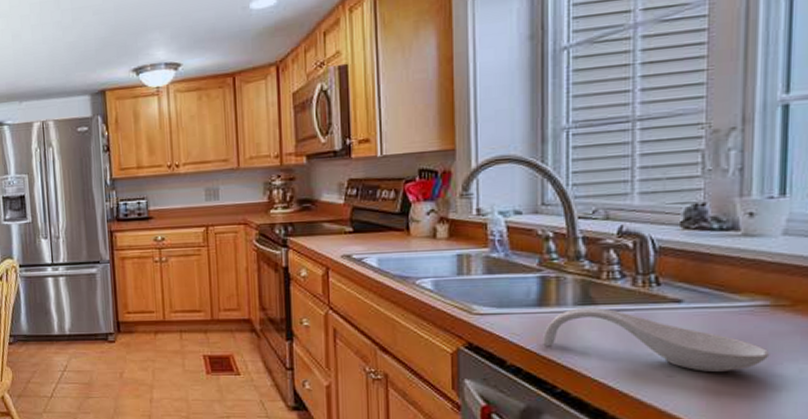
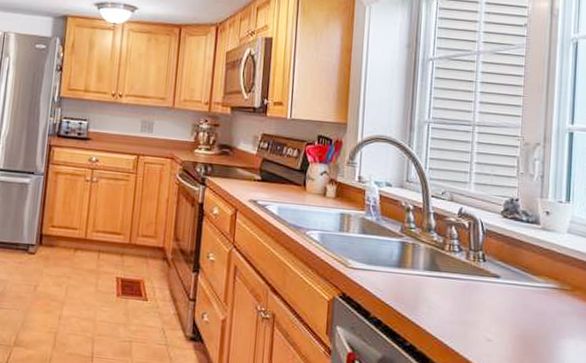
spoon rest: present [541,307,770,372] -> none [398,272,557,341]

